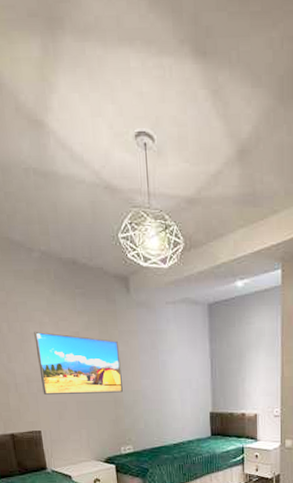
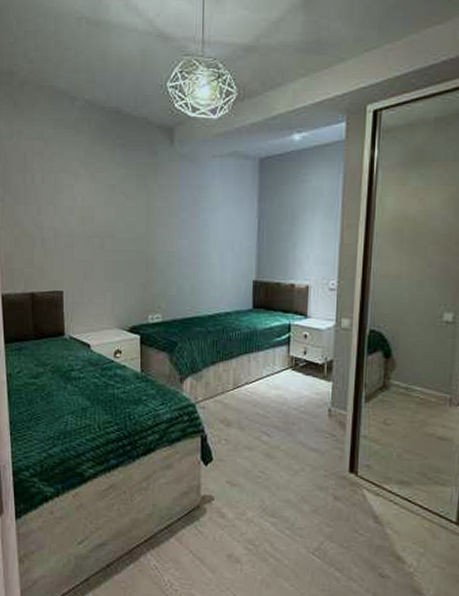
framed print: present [34,331,123,394] -> none [68,183,157,253]

